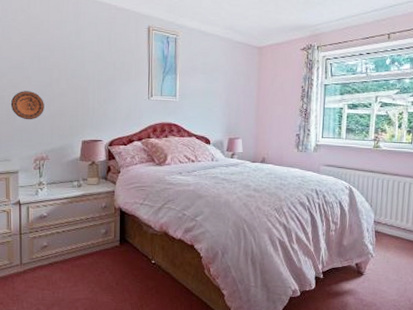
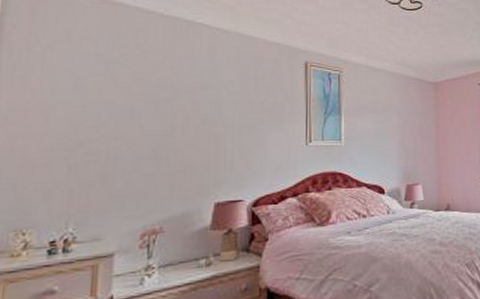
decorative plate: present [10,91,44,120] -> none [109,143,161,182]

